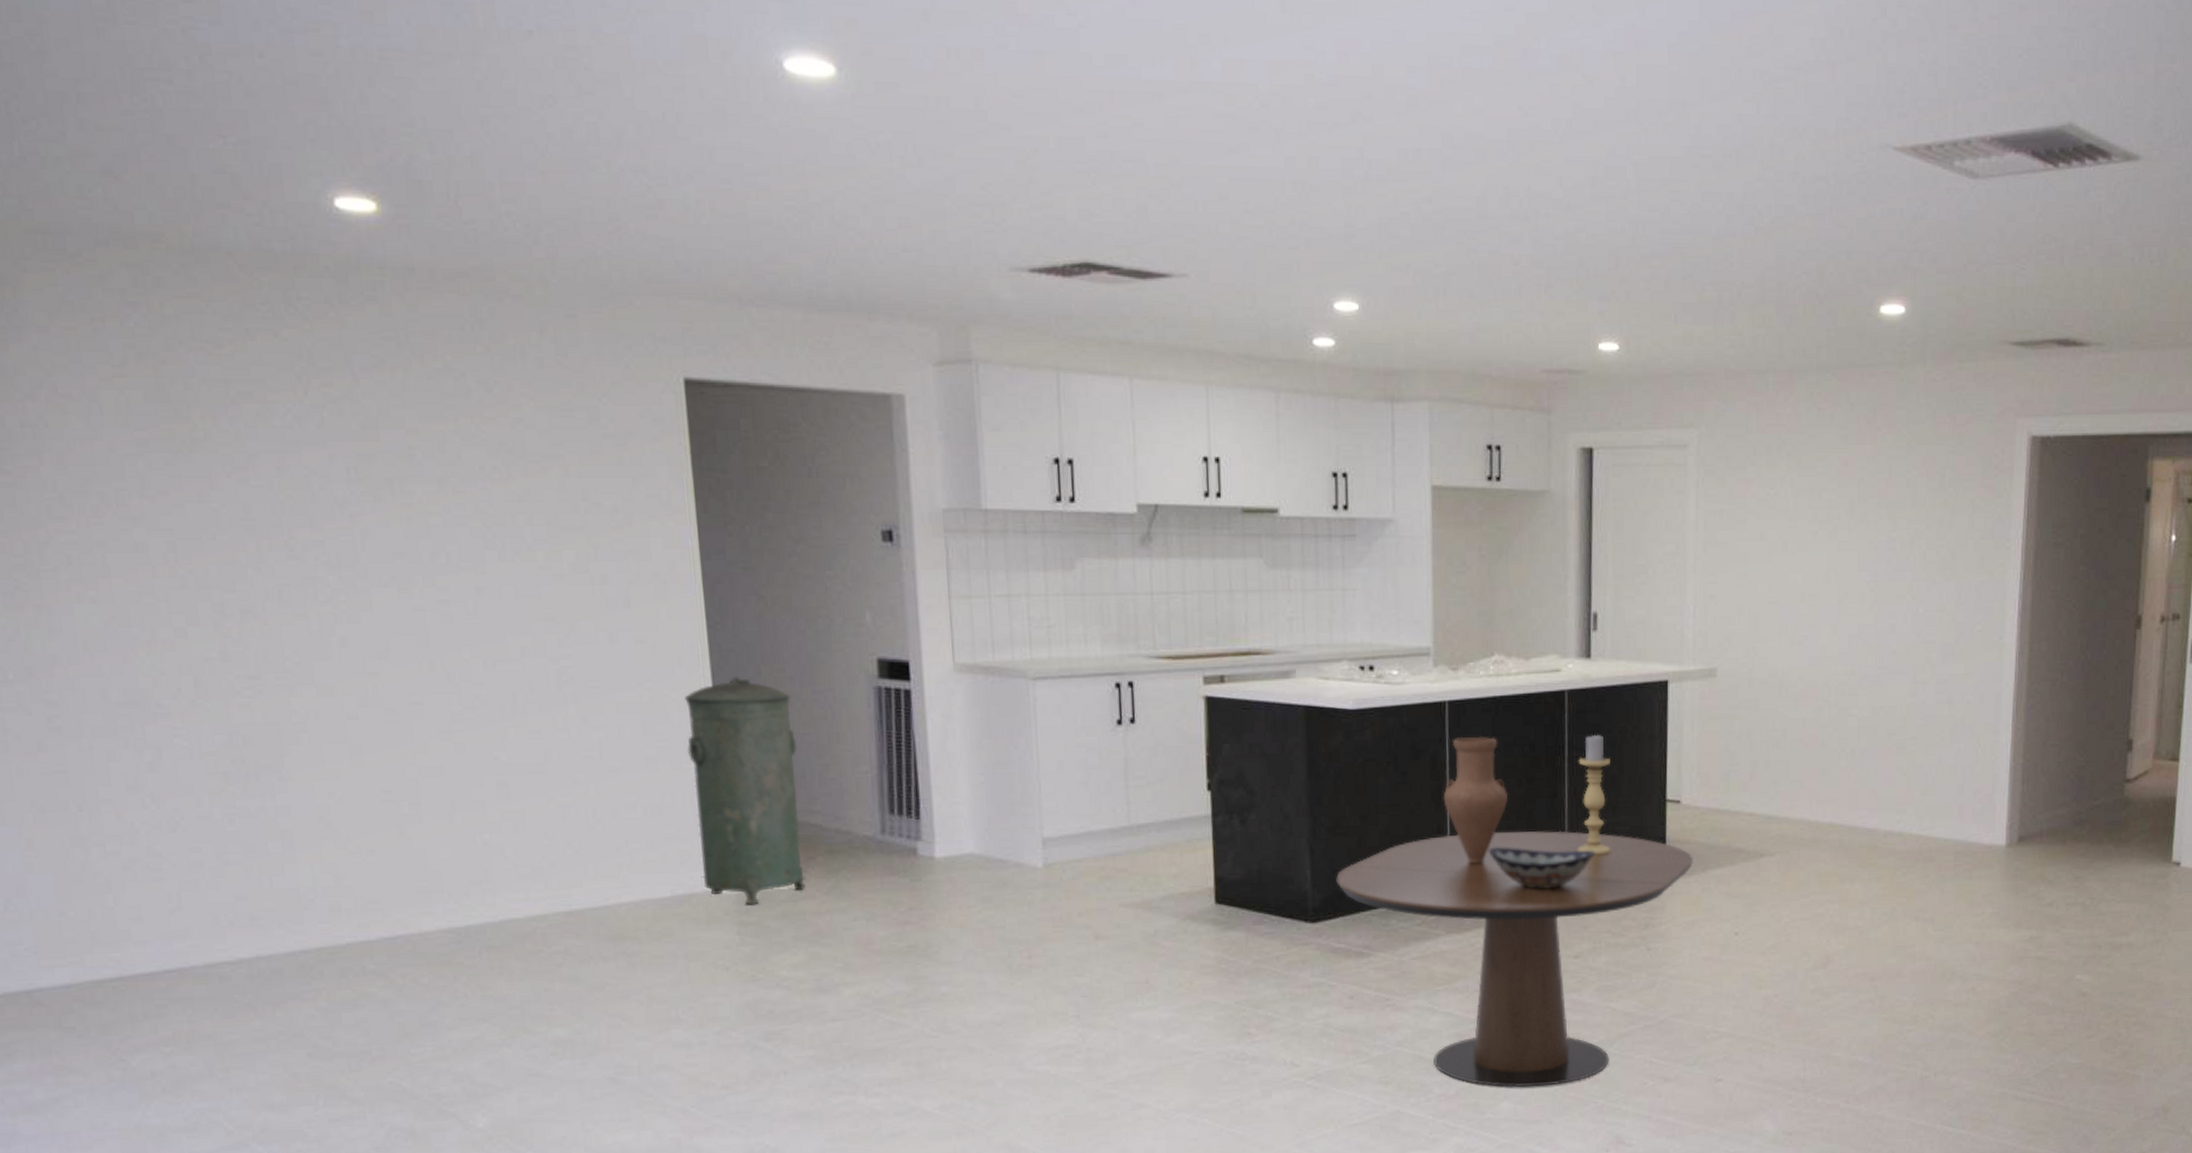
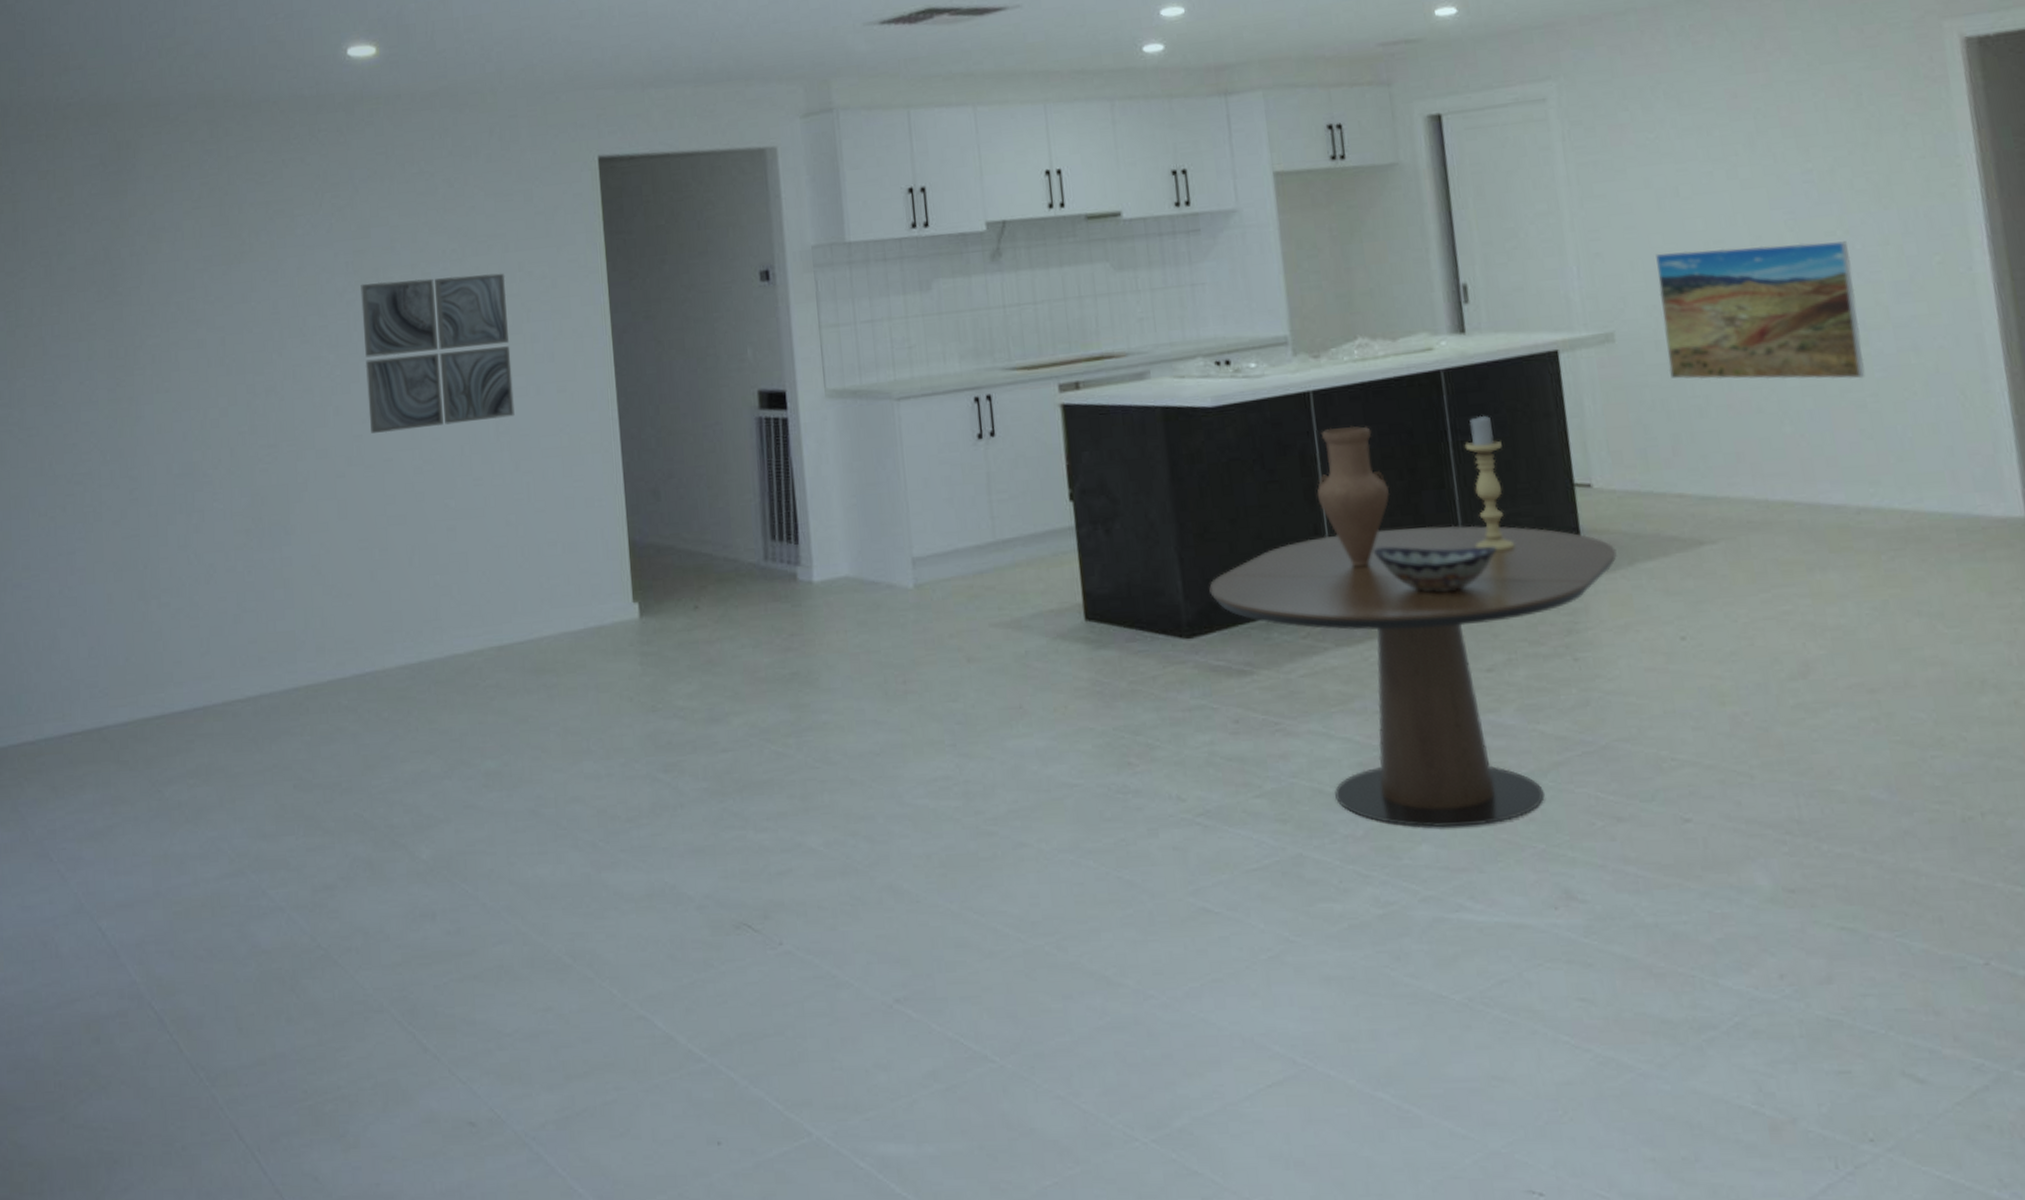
wall art: none [368,495,581,673] -> present [360,273,515,433]
trash can: present [685,677,805,905] -> none [597,417,698,636]
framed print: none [1756,600,1914,725] -> present [1655,241,1866,380]

